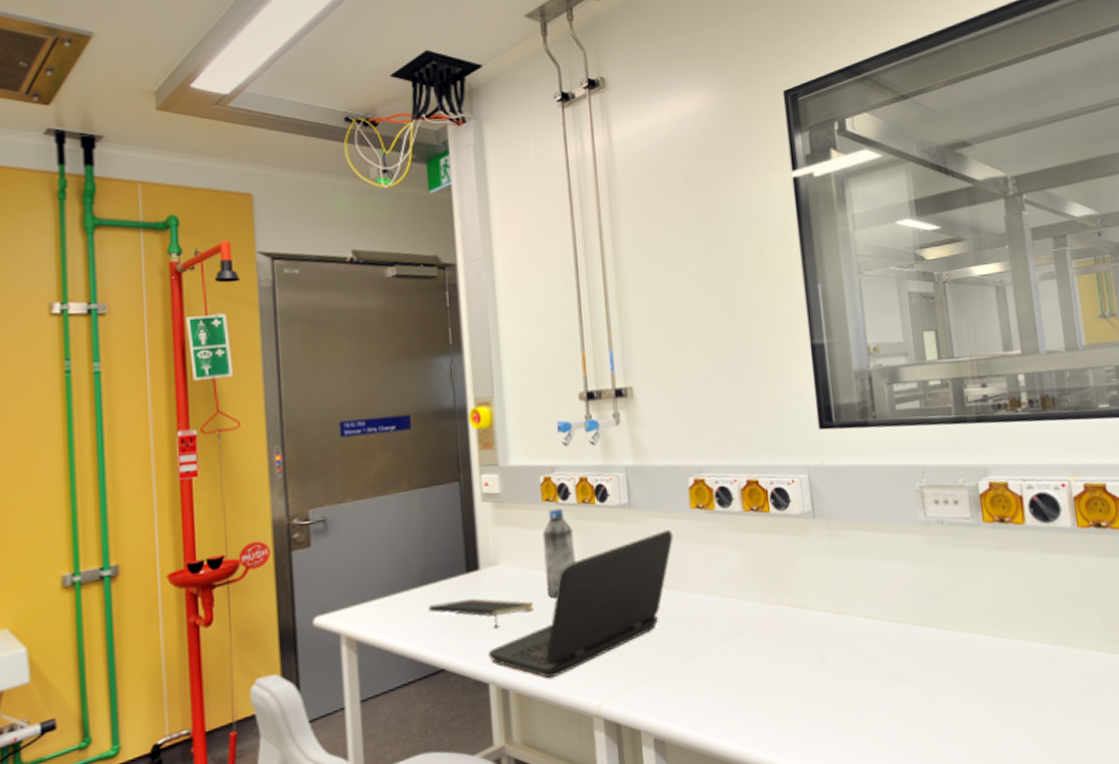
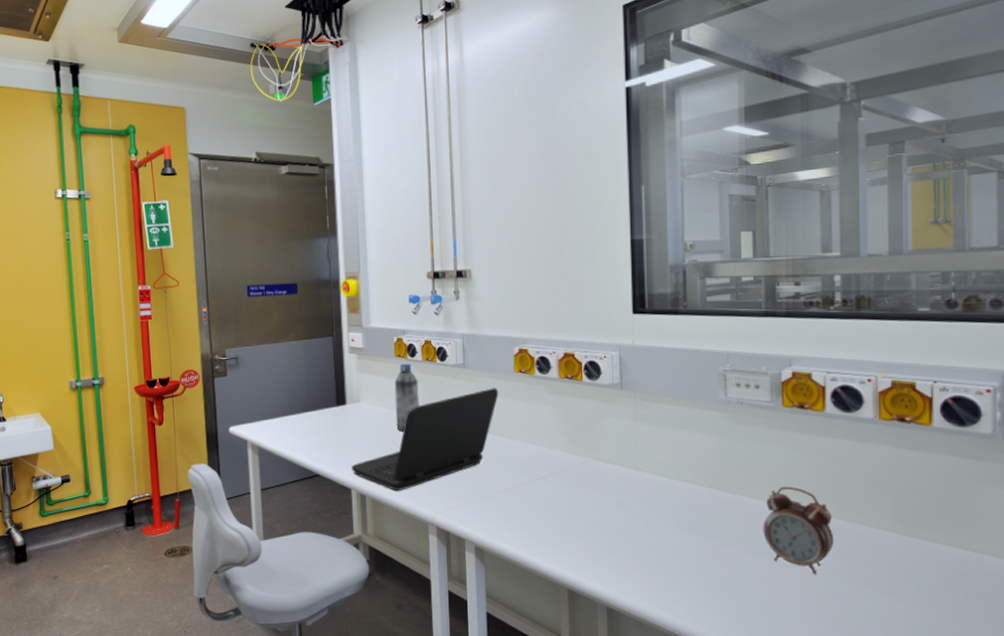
notepad: present [428,598,534,628] -> none [308,425,386,449]
alarm clock: none [977,613,1050,713] -> present [763,486,834,575]

